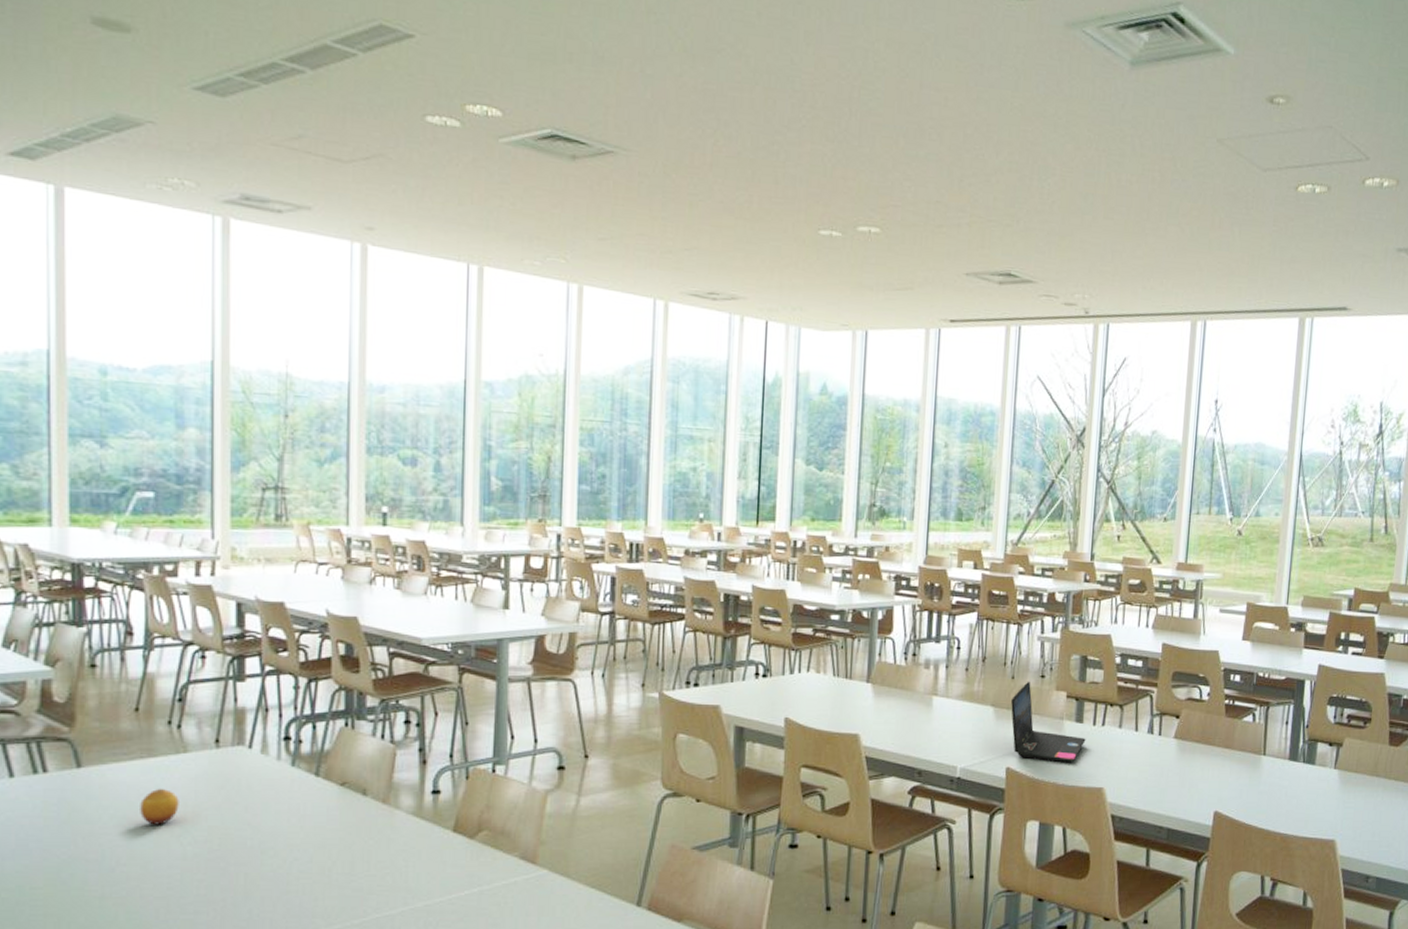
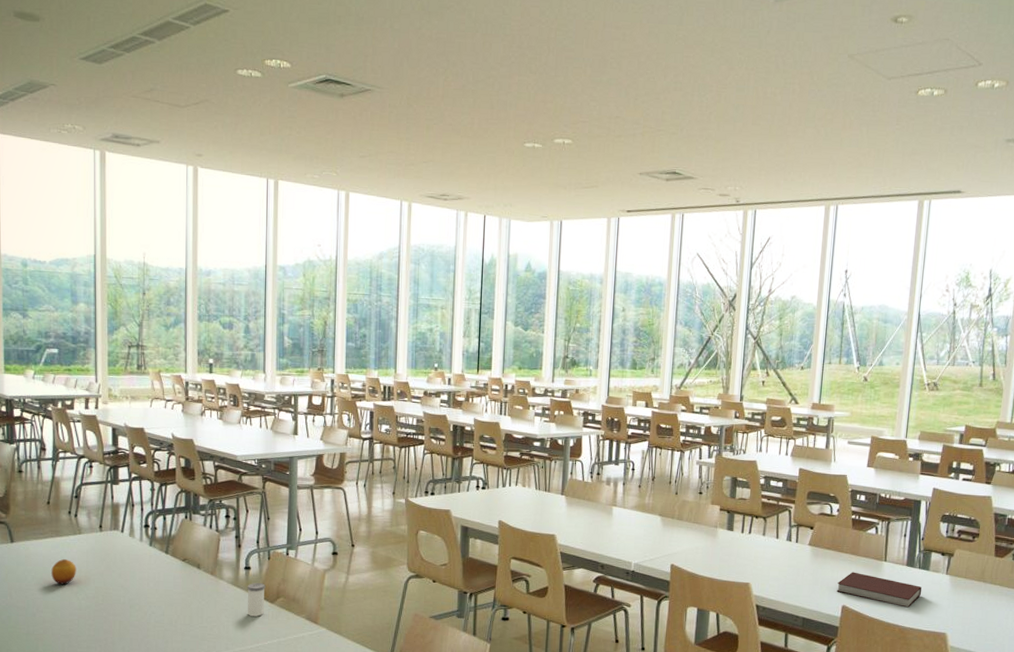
salt shaker: none [435,812,462,858] -> present [247,583,266,617]
laptop: present [1011,681,1086,763] -> none [675,496,736,562]
notebook: none [1208,769,1306,811] -> present [837,572,922,608]

